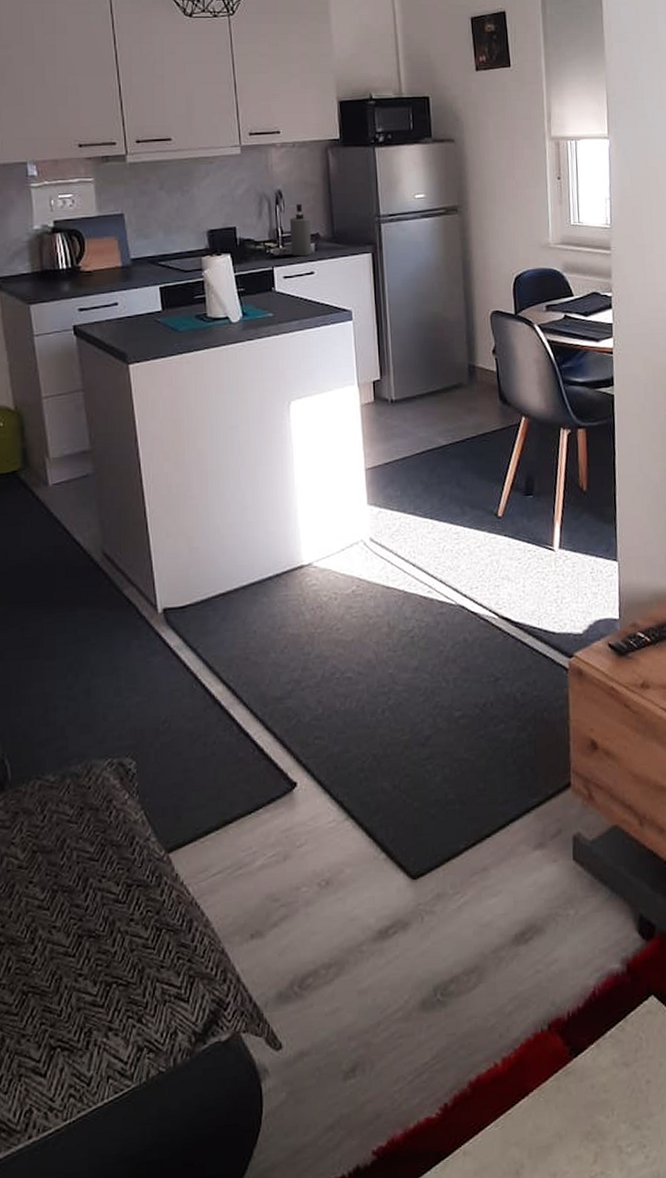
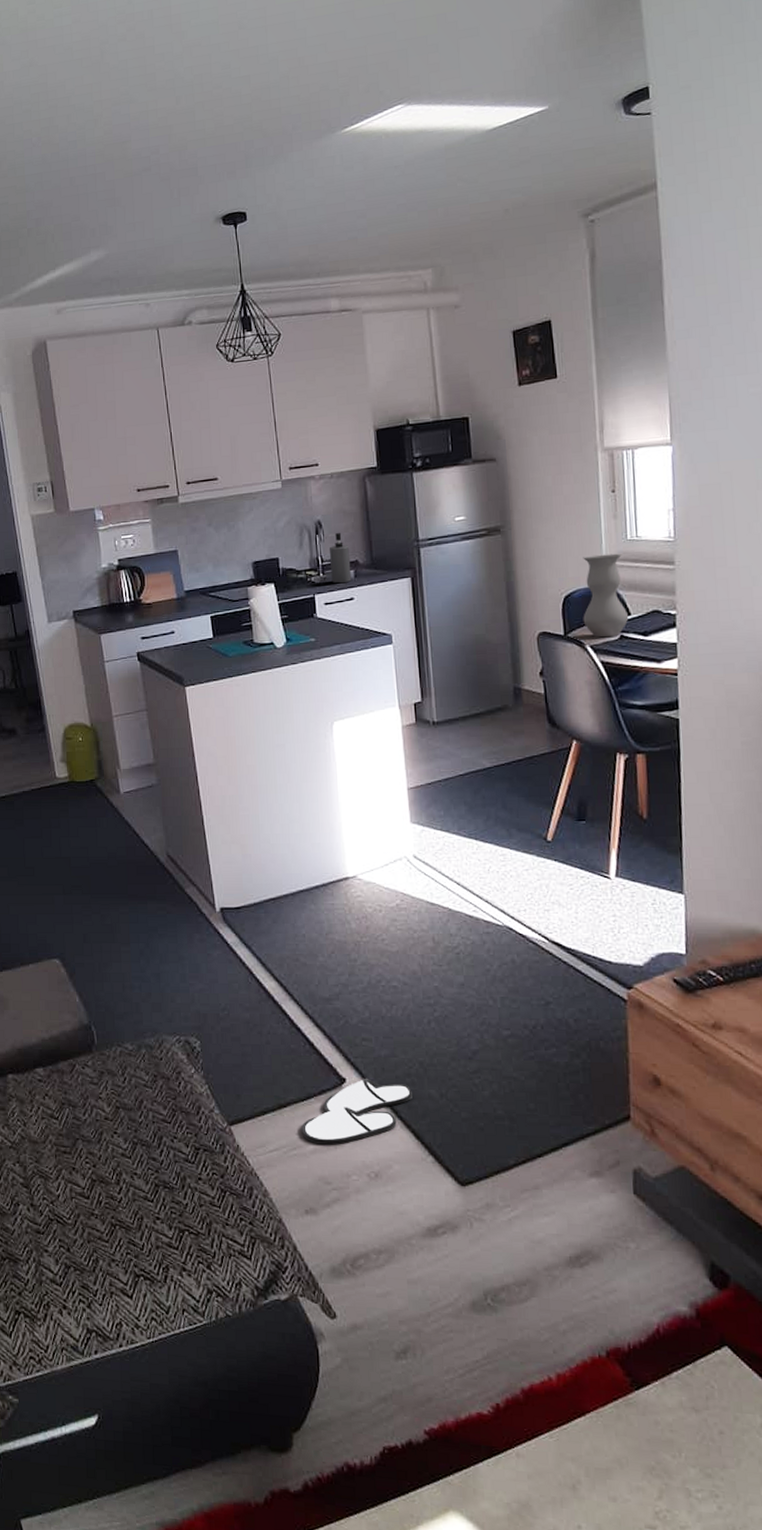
slippers: none [248,778,365,859] -> present [301,1078,412,1145]
vase: none [532,237,572,317] -> present [583,553,629,638]

